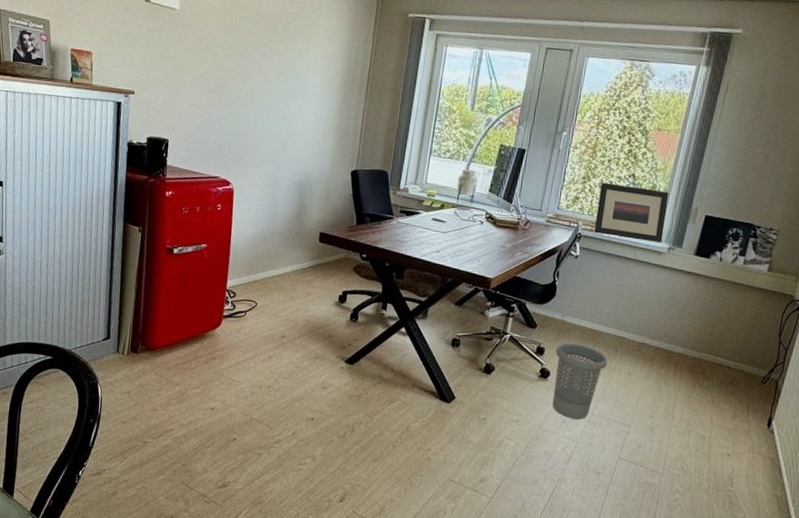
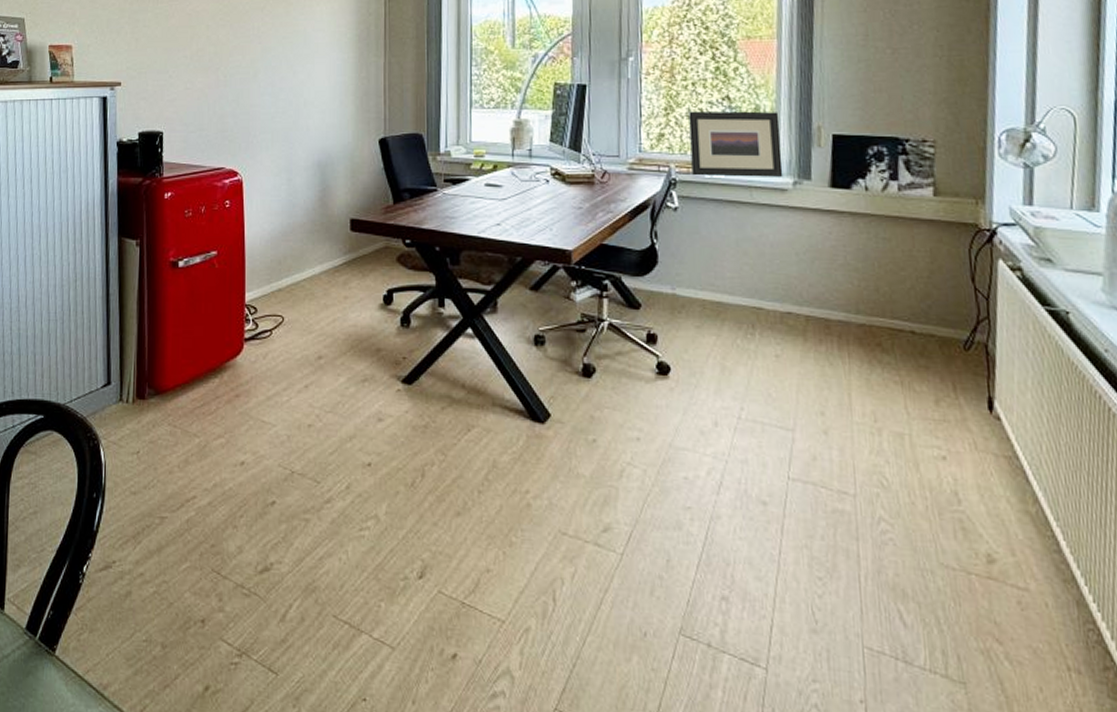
trash bin: present [552,342,608,420] -> none [672,323,745,428]

